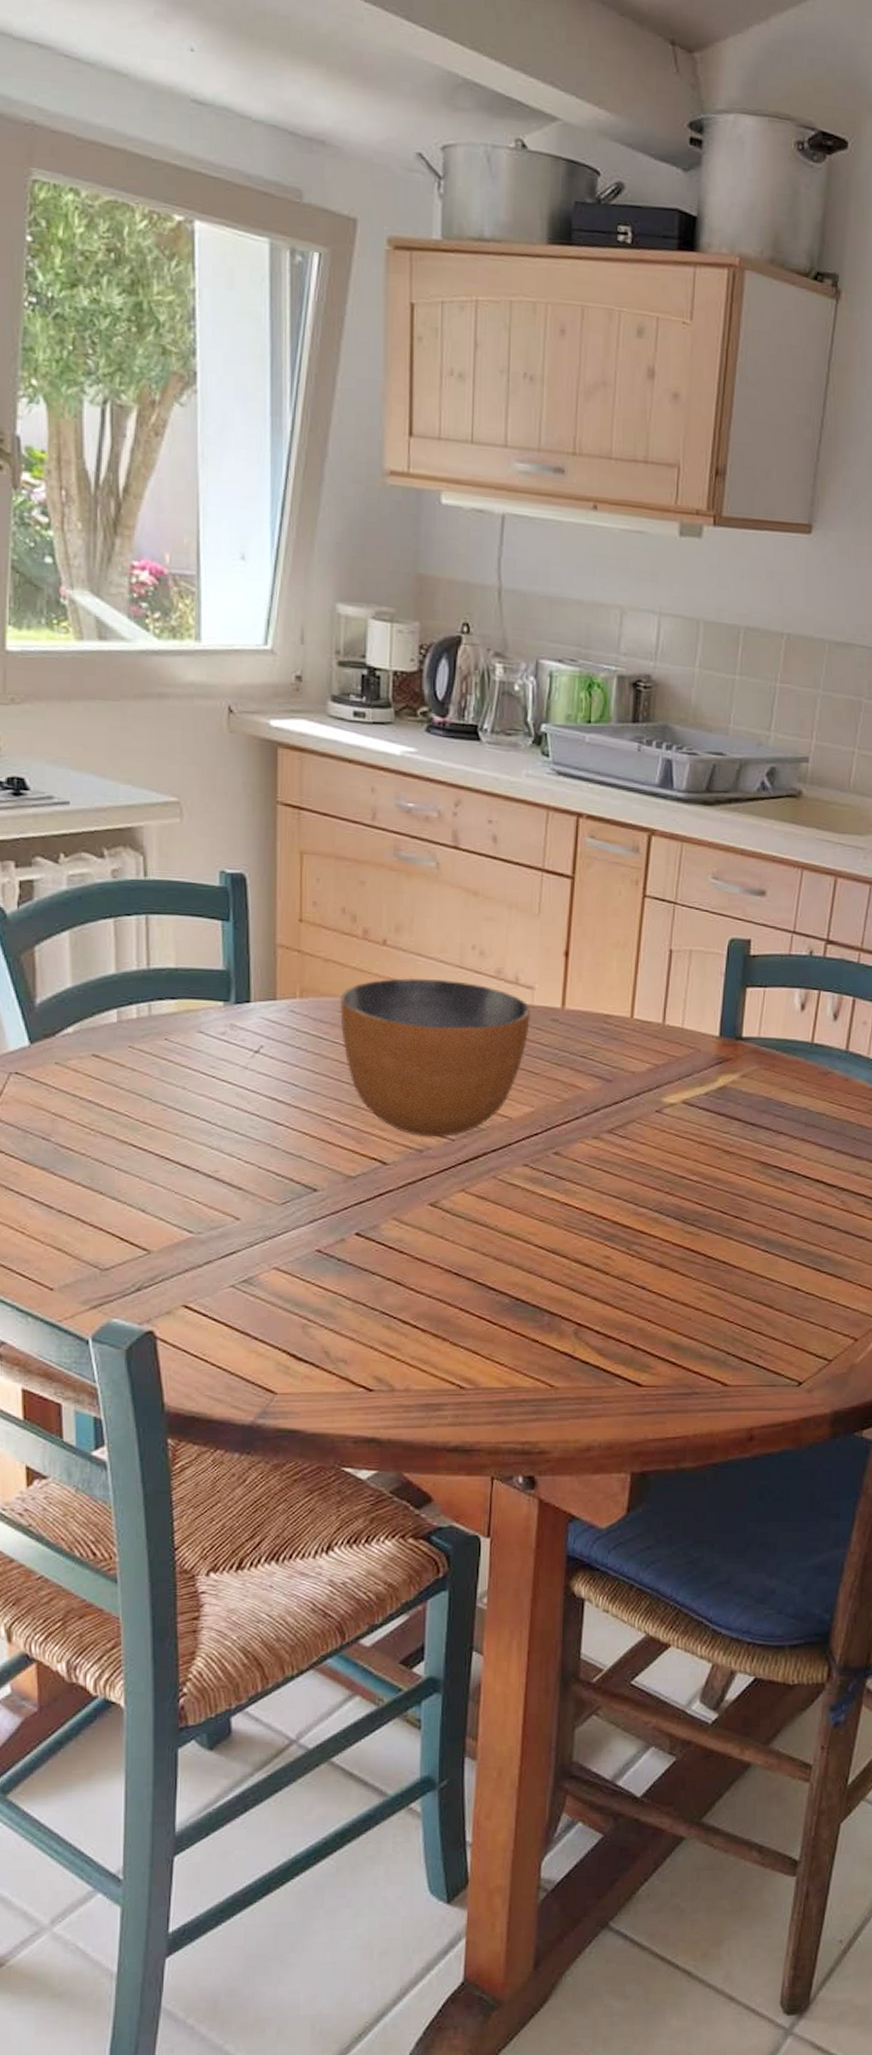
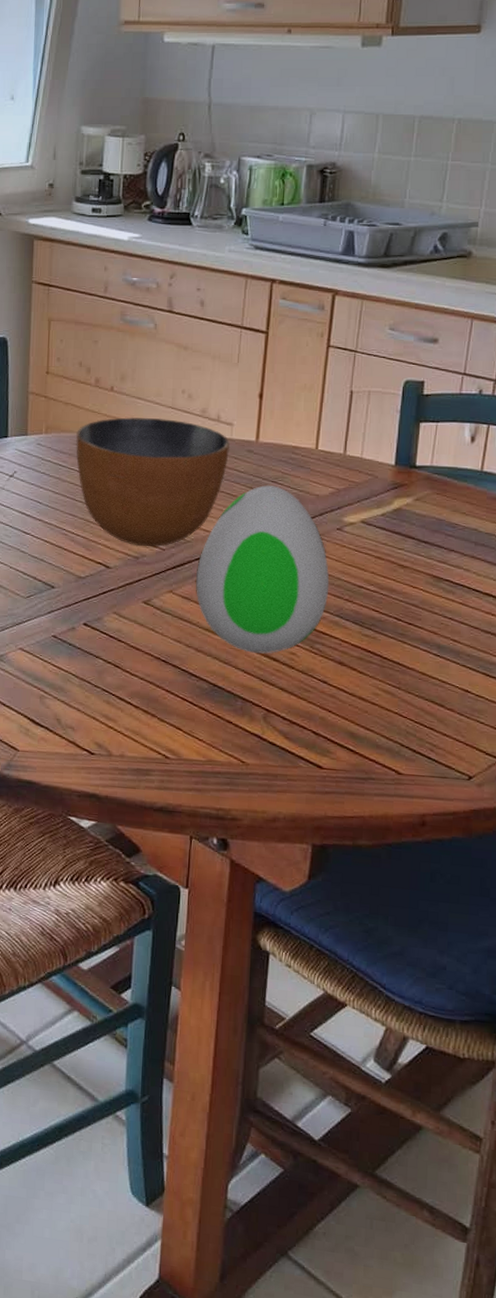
decorative egg: none [492,1061,648,1259] -> present [195,485,330,654]

